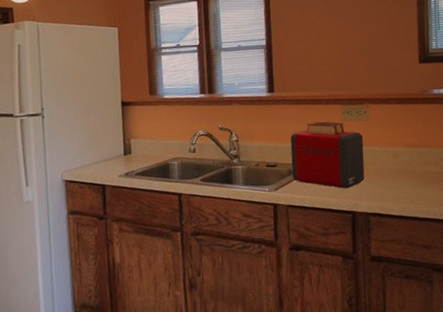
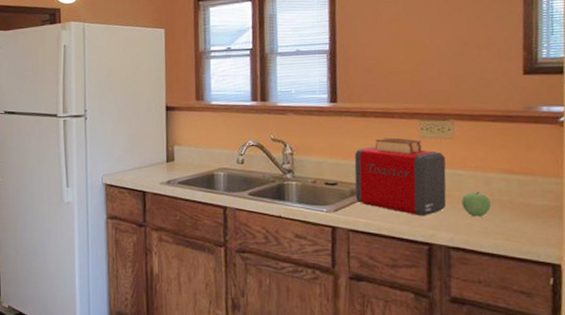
apple: none [376,164,399,186] -> present [462,192,492,217]

